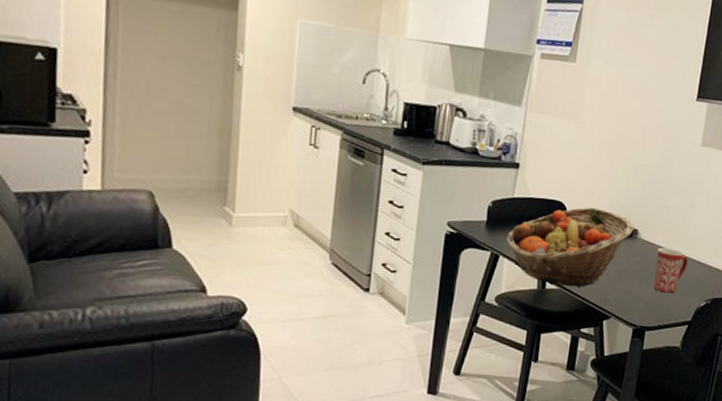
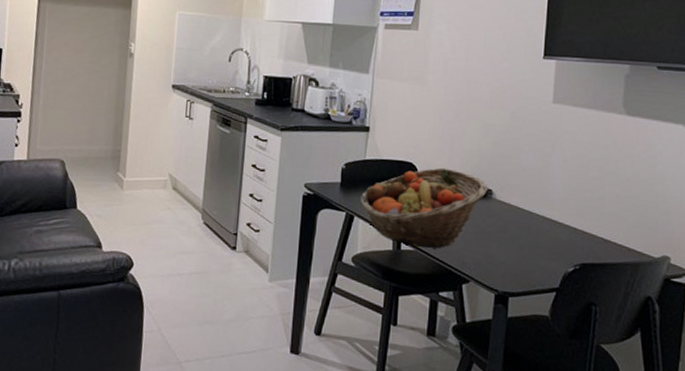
mug: present [654,248,689,293] -> none [514,209,550,257]

